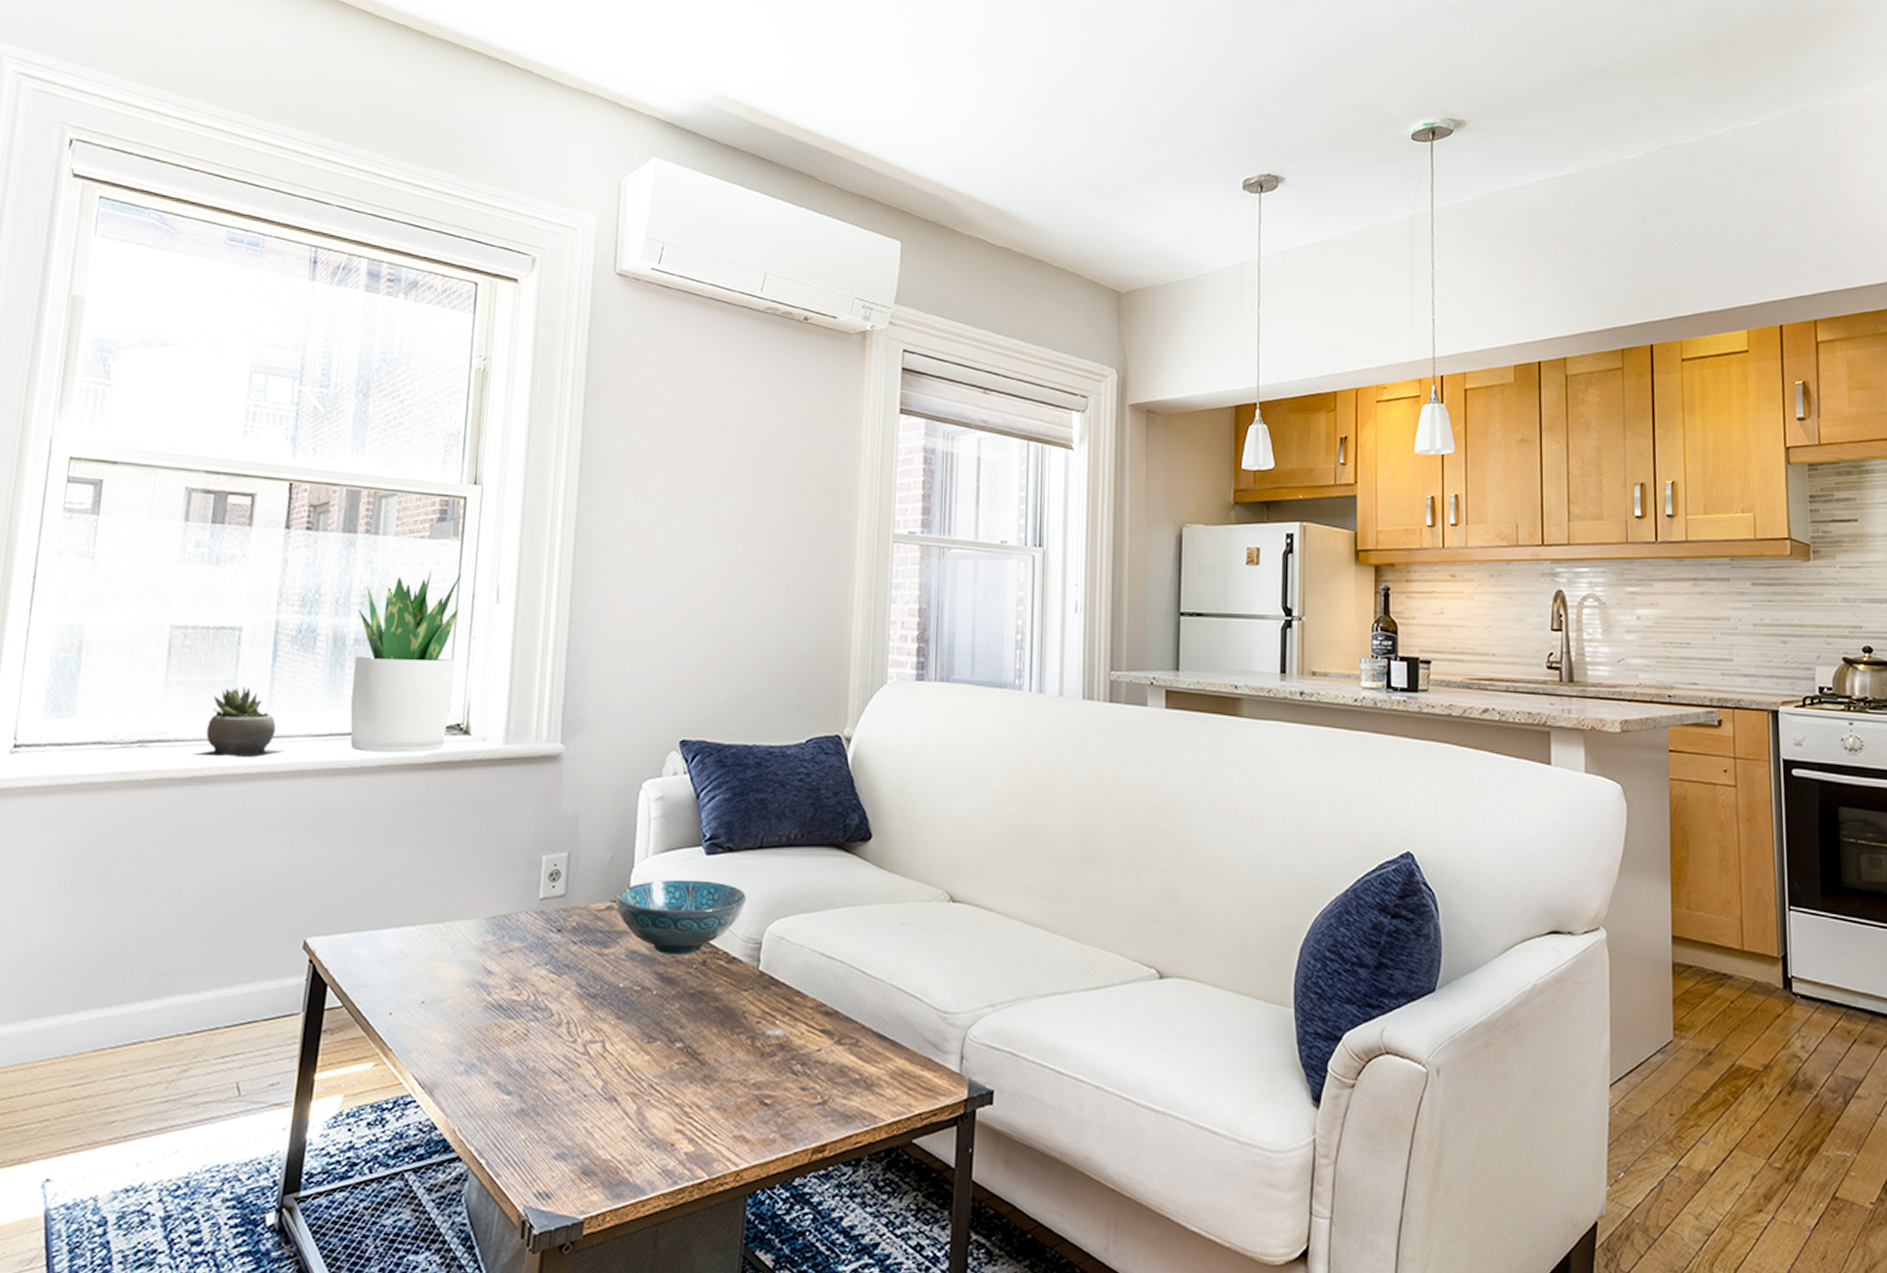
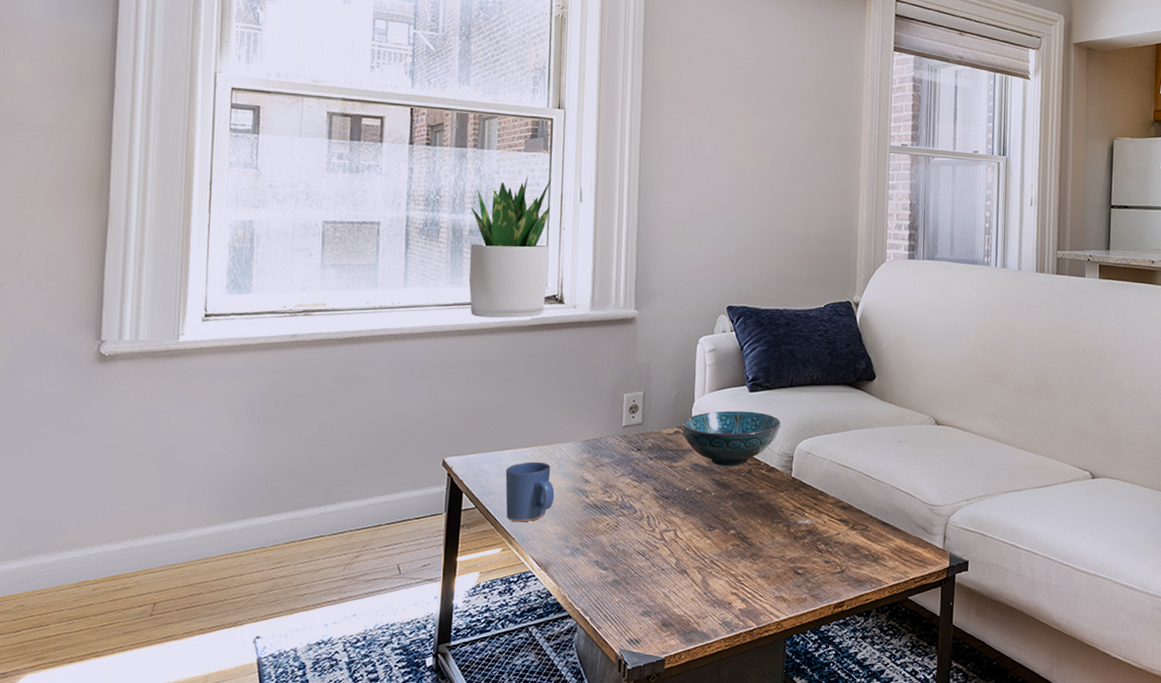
succulent plant: present [192,686,286,758] -> none [347,268,420,323]
mug: none [382,945,447,1027] -> present [505,462,555,522]

